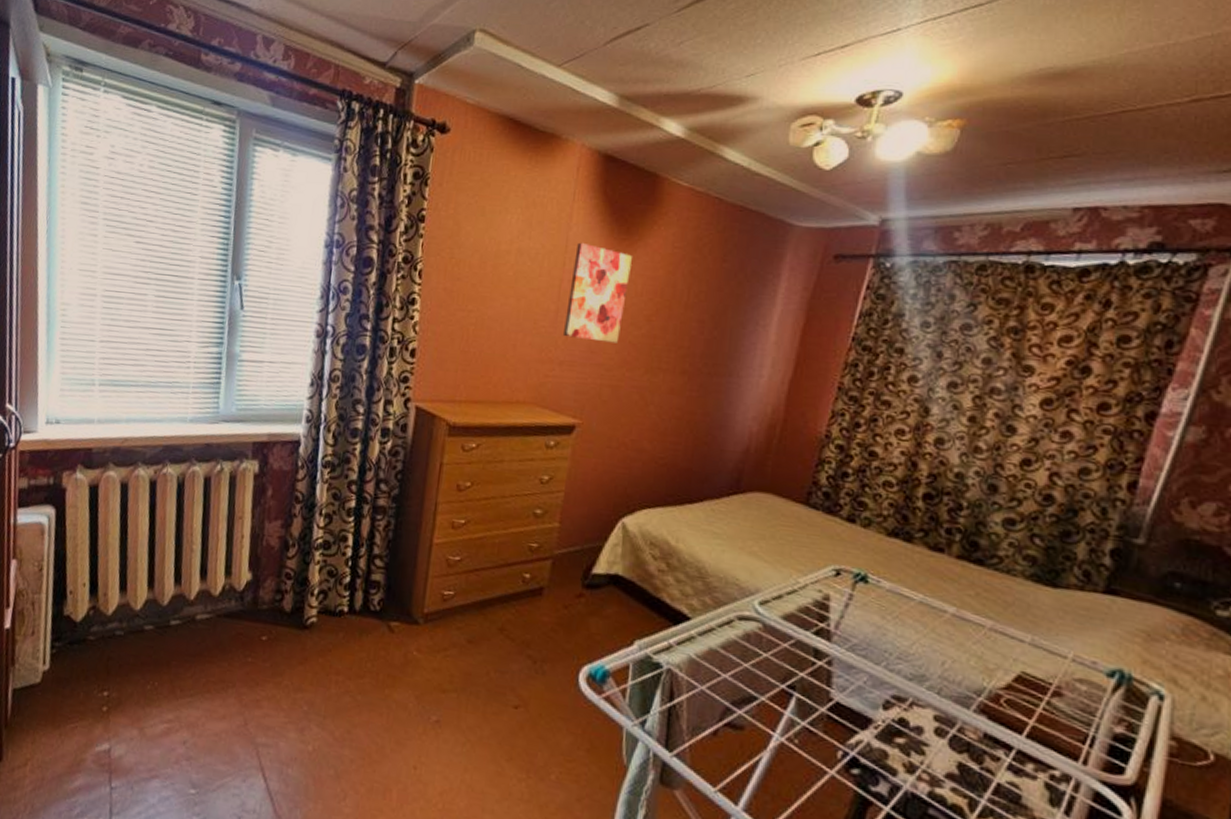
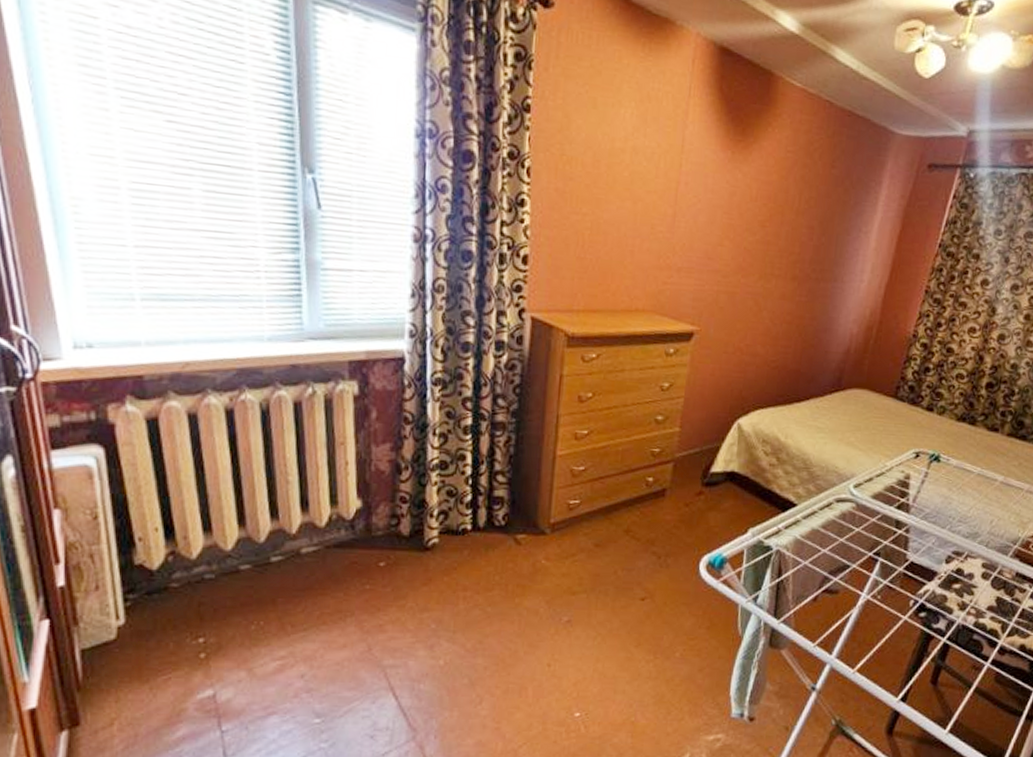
wall art: present [563,242,632,343] -> none [681,142,747,249]

